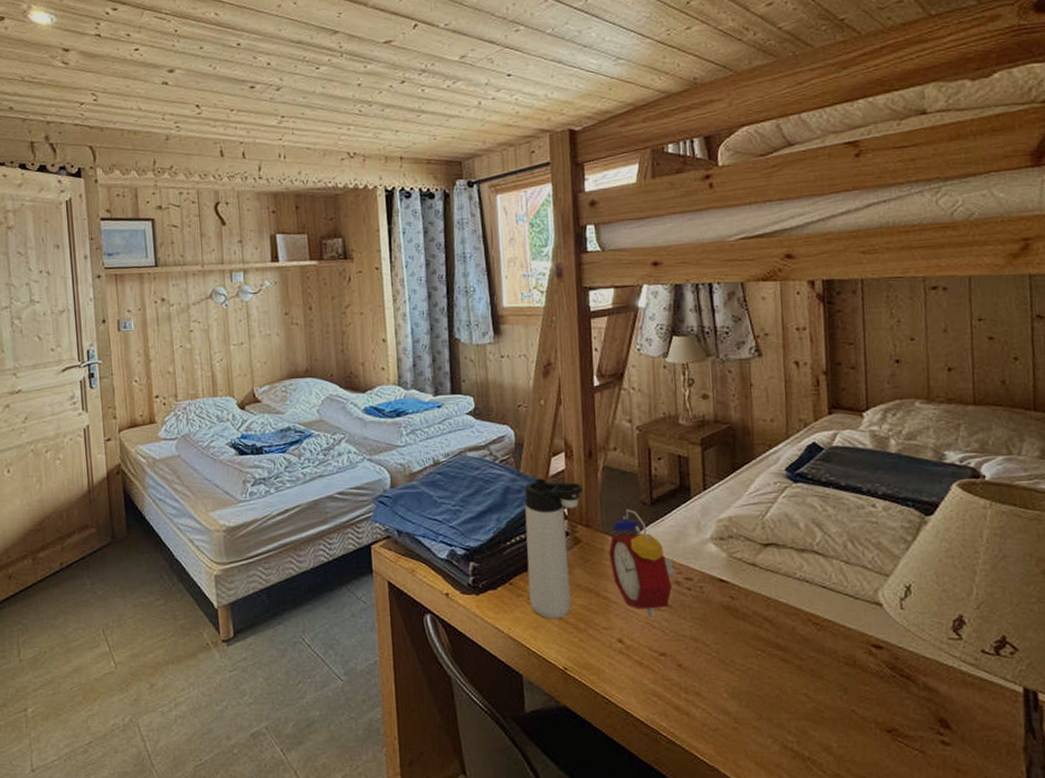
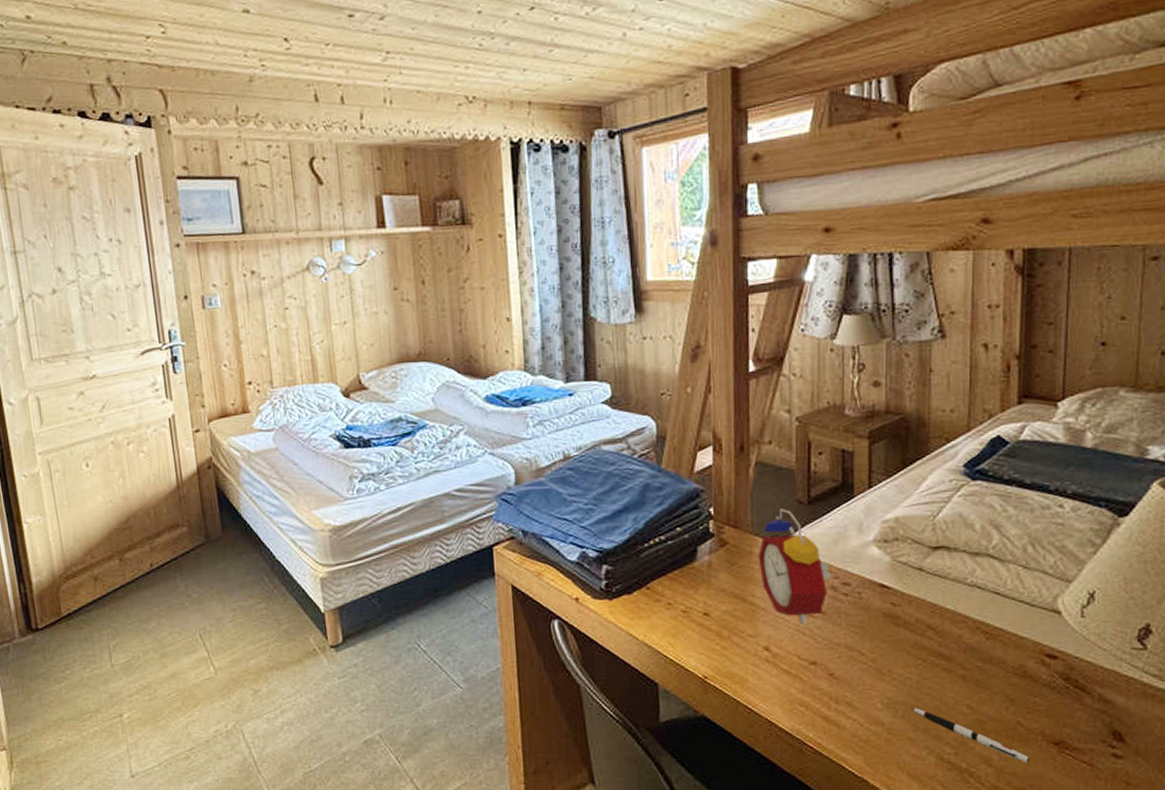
thermos bottle: present [524,478,583,620] -> none [665,474,732,626]
pen: none [755,697,866,750] -> present [912,708,1029,762]

